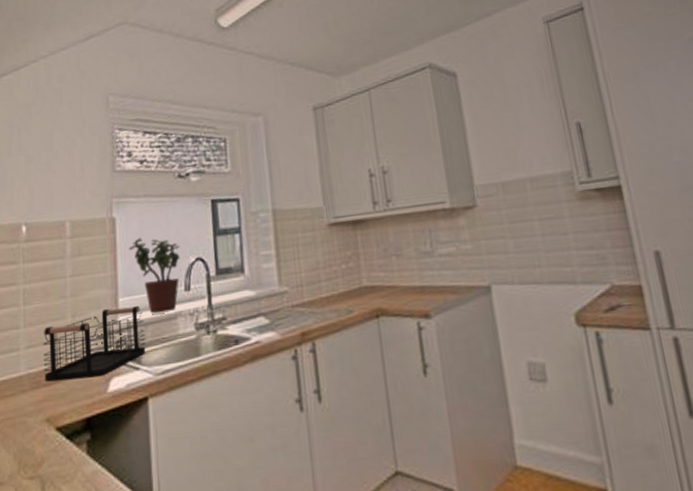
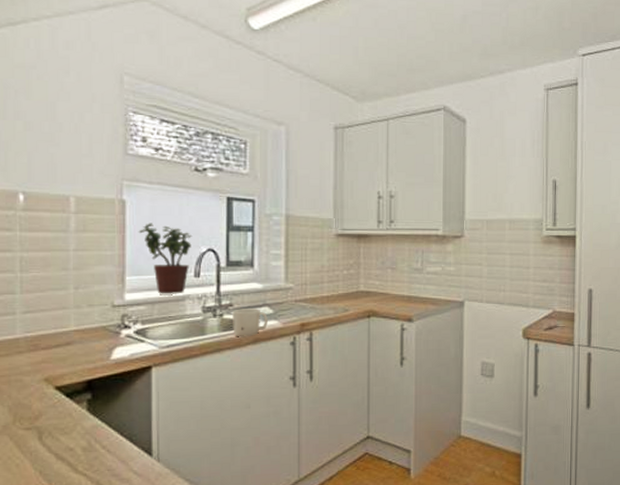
dish rack: present [43,306,146,382] -> none [42,284,152,346]
mug: none [226,319,265,356] -> present [233,309,268,337]

